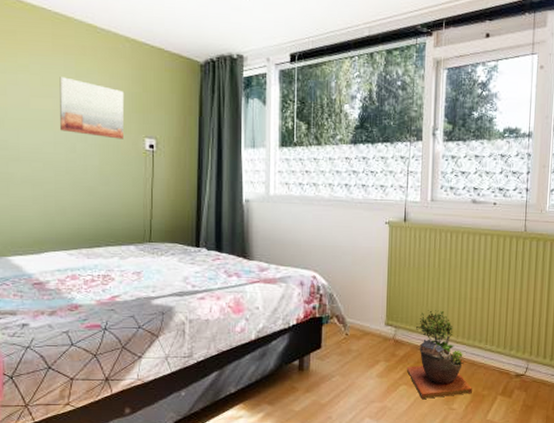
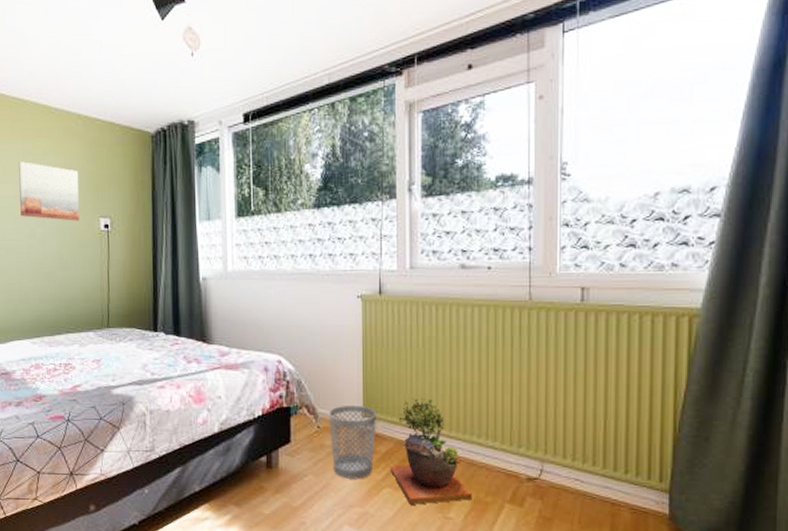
wastebasket: none [356,315,397,379] -> present [329,404,376,479]

